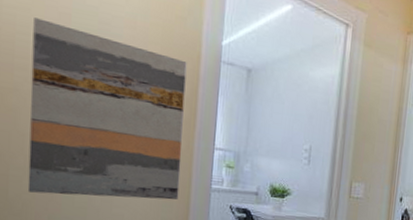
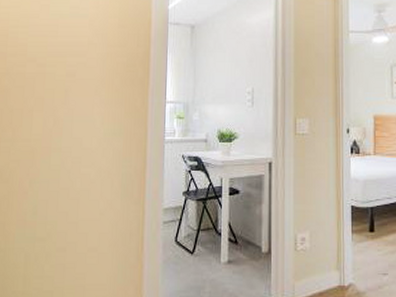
wall art: present [27,17,187,200] -> none [14,12,140,160]

